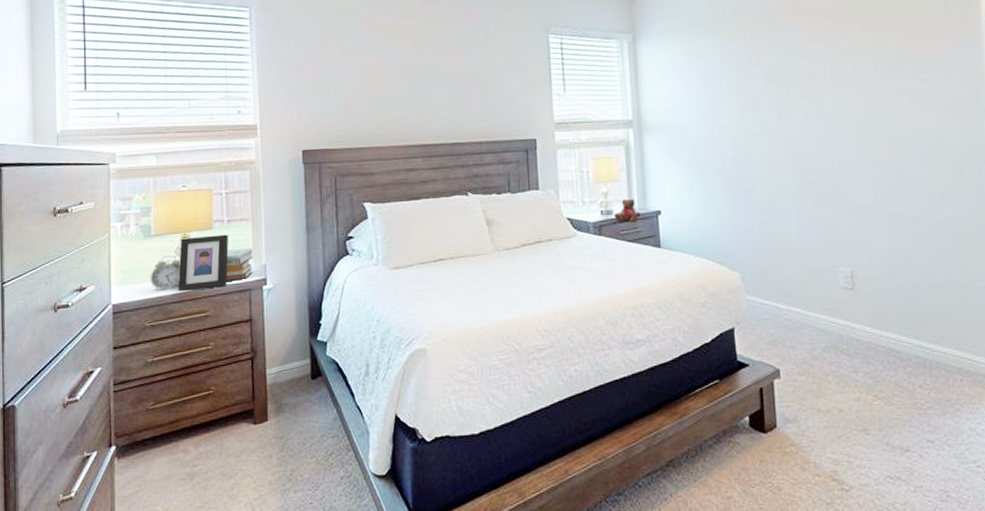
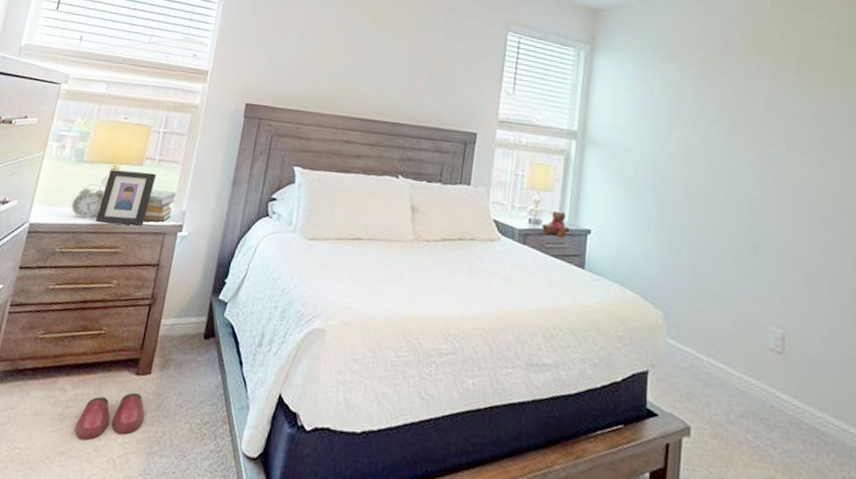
slippers: none [206,439,271,492] -> present [74,392,145,441]

